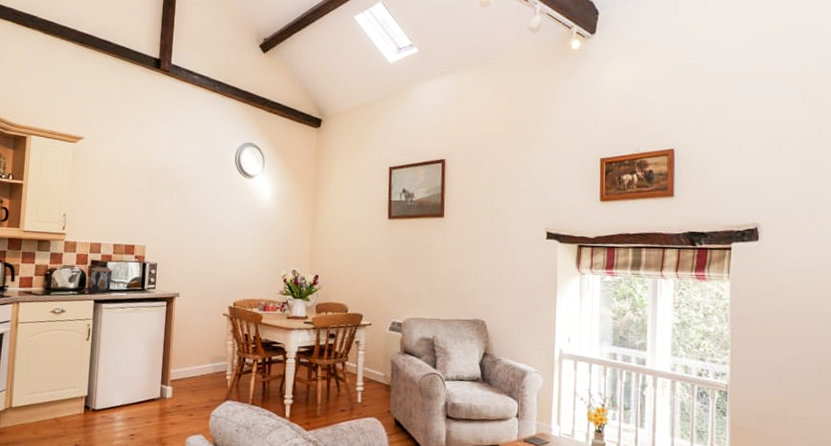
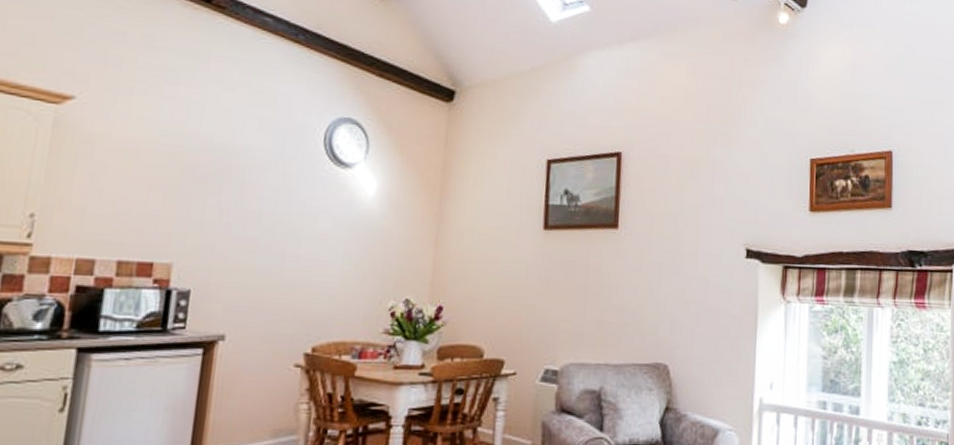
canister: present [86,266,113,294] -> none [64,295,114,338]

